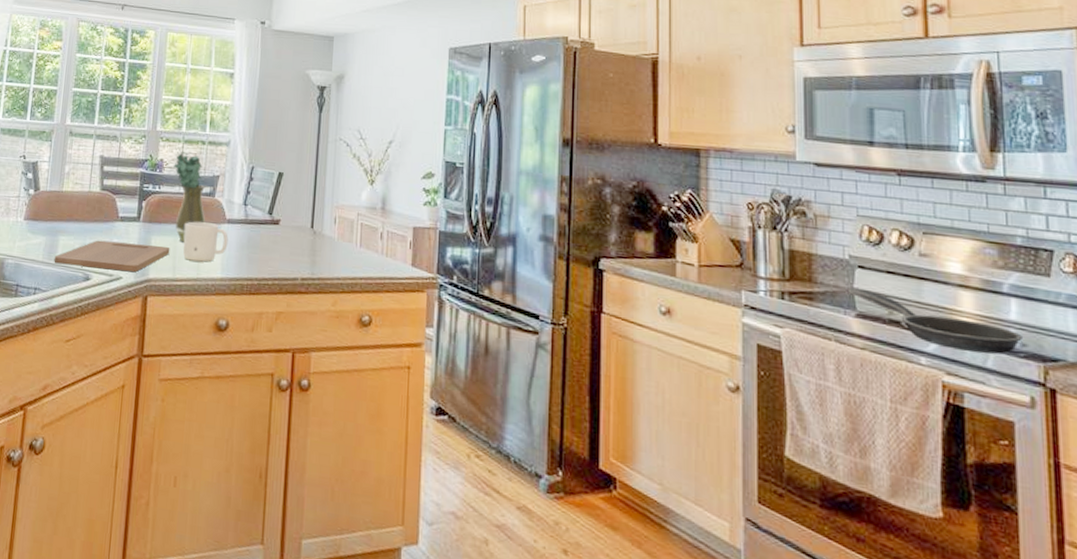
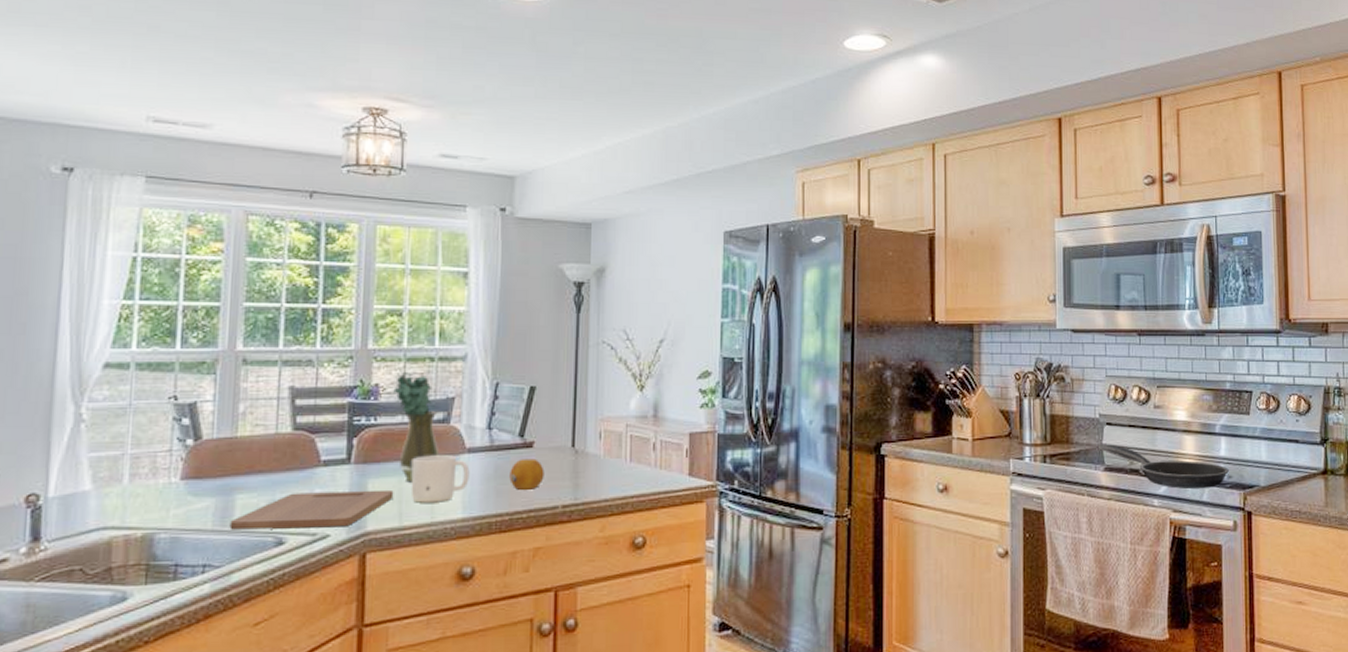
fruit: none [259,233,288,262] -> present [509,458,545,491]

